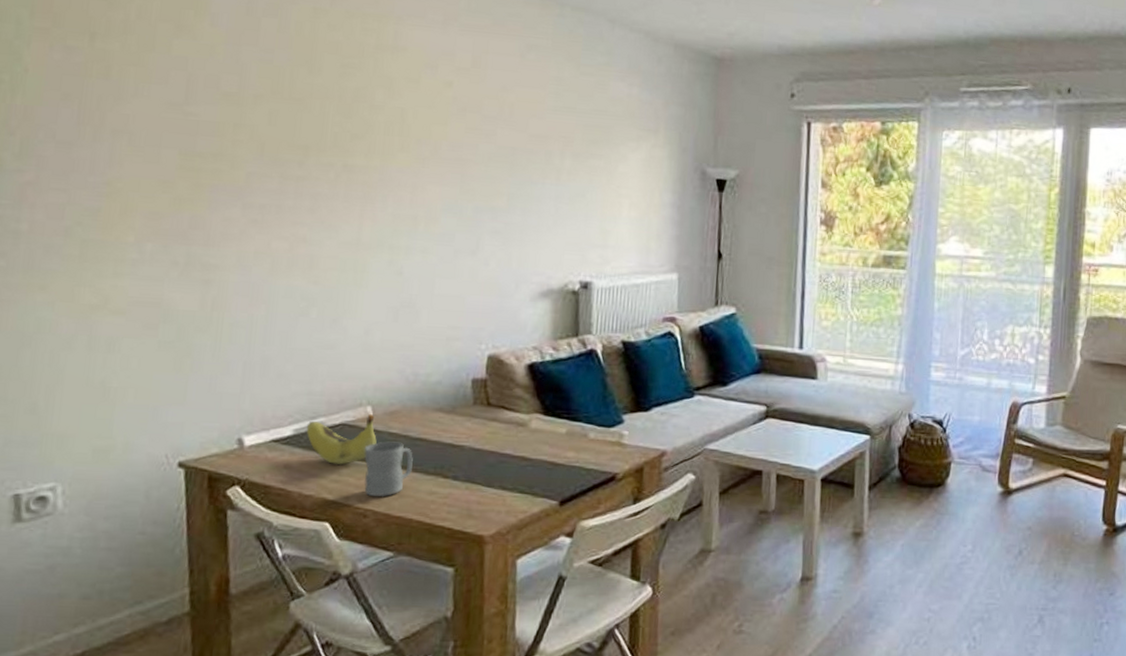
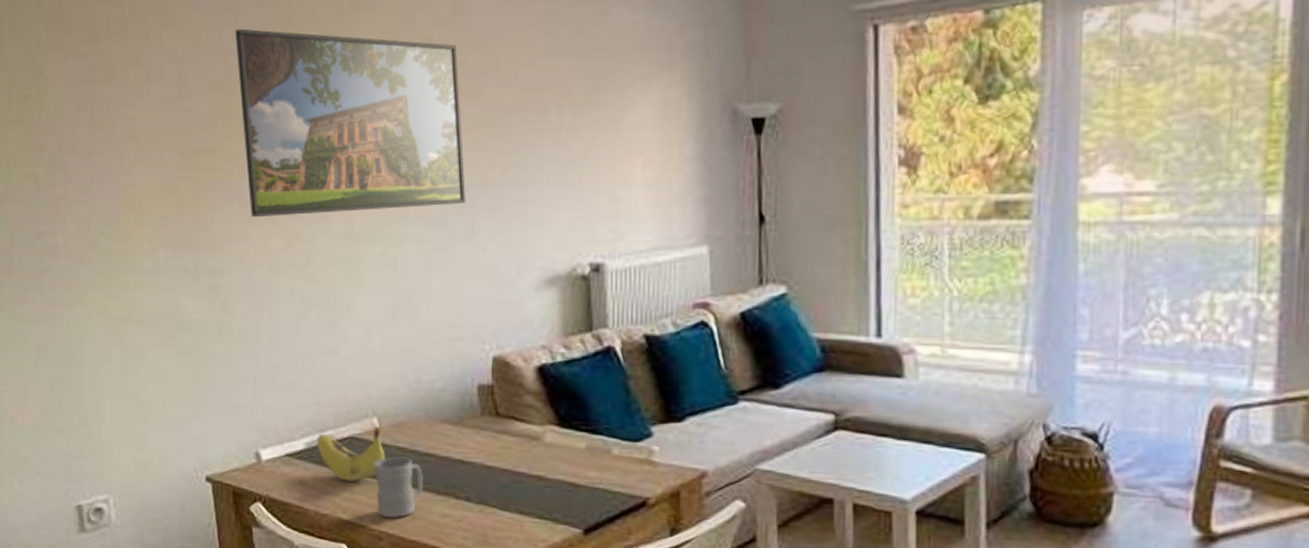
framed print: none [253,48,475,225] -> present [234,28,466,218]

